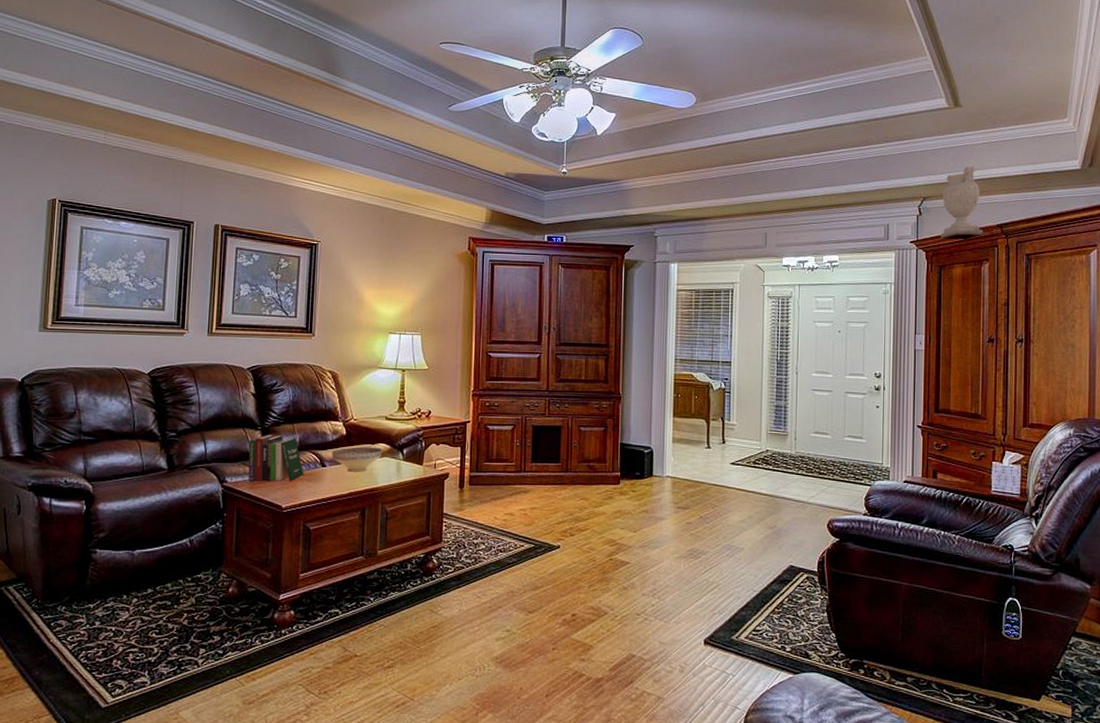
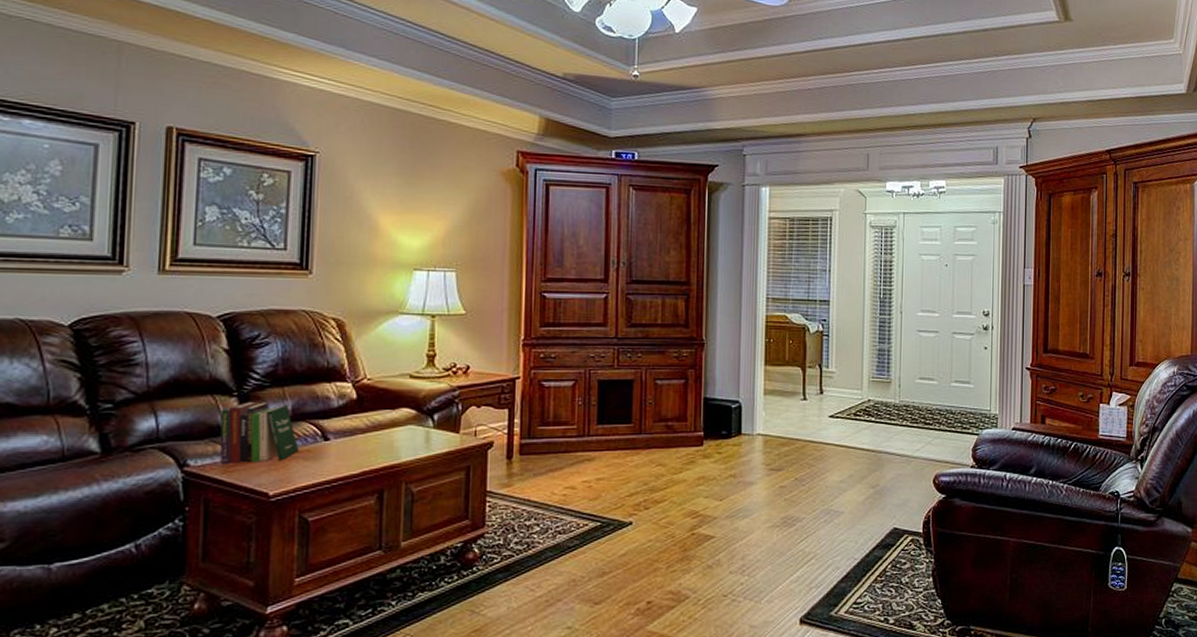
decorative bowl: present [331,446,383,472] -> none [336,413,406,445]
decorative urn: present [940,166,984,240] -> none [1050,86,1093,166]

